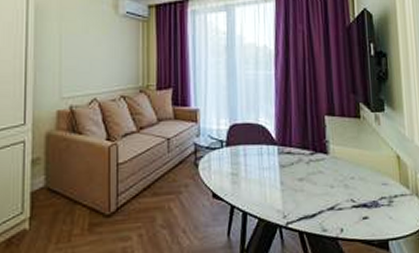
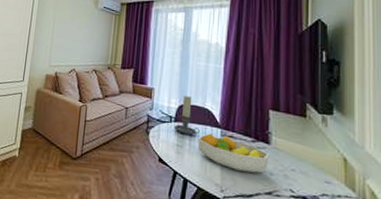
candle holder: none [226,113,255,159] -> present [174,96,200,135]
fruit bowl: none [254,152,329,190] -> present [197,133,269,173]

